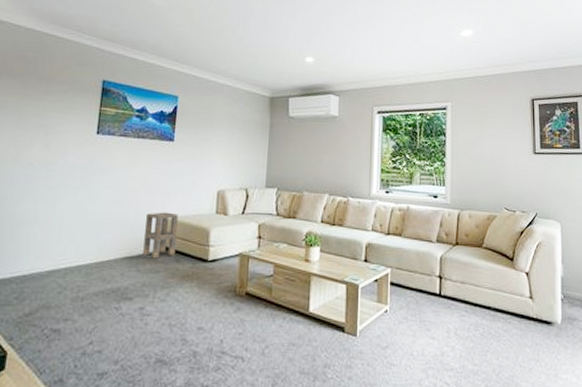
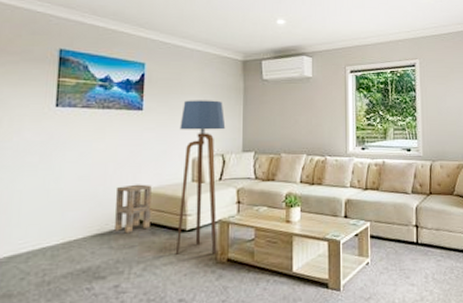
floor lamp: none [197,133,251,286] -> present [175,100,226,255]

